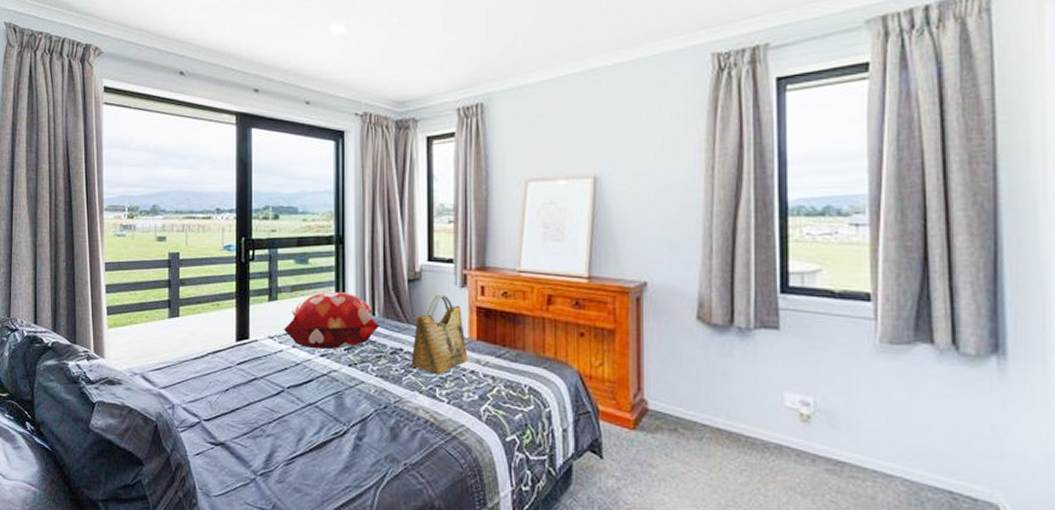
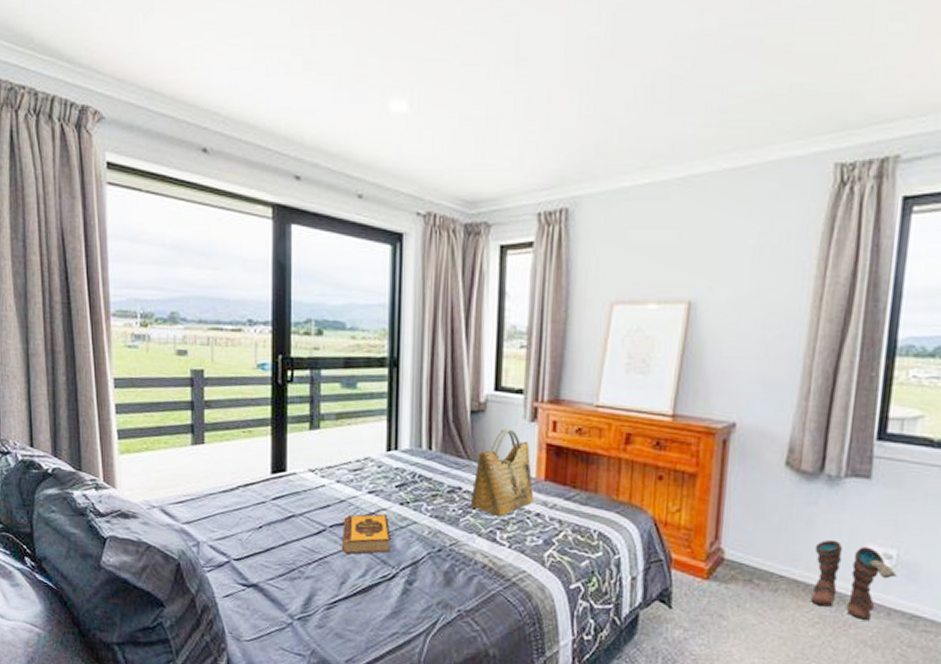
decorative pillow: present [284,292,381,350] -> none [327,421,438,486]
hardback book: none [298,375,341,414] -> present [341,514,390,555]
boots: none [733,389,817,467] -> present [811,540,897,620]

